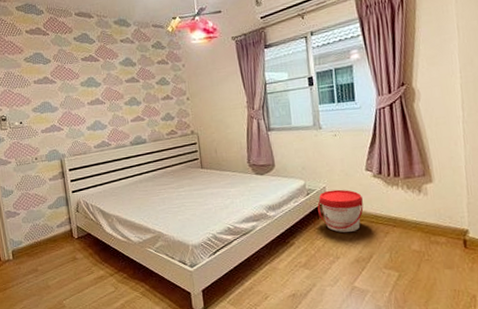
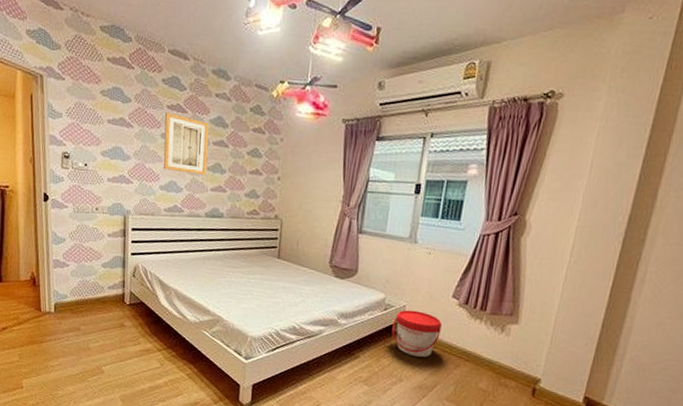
wall art: none [81,63,125,113] -> present [163,112,210,176]

